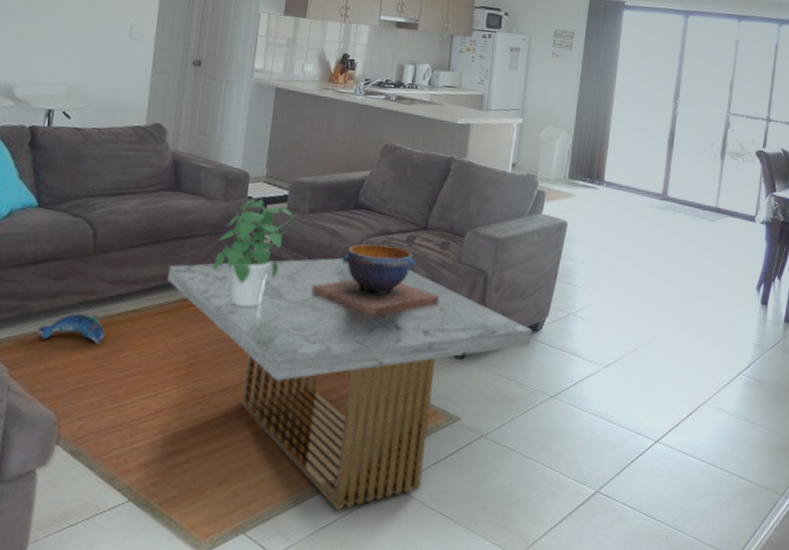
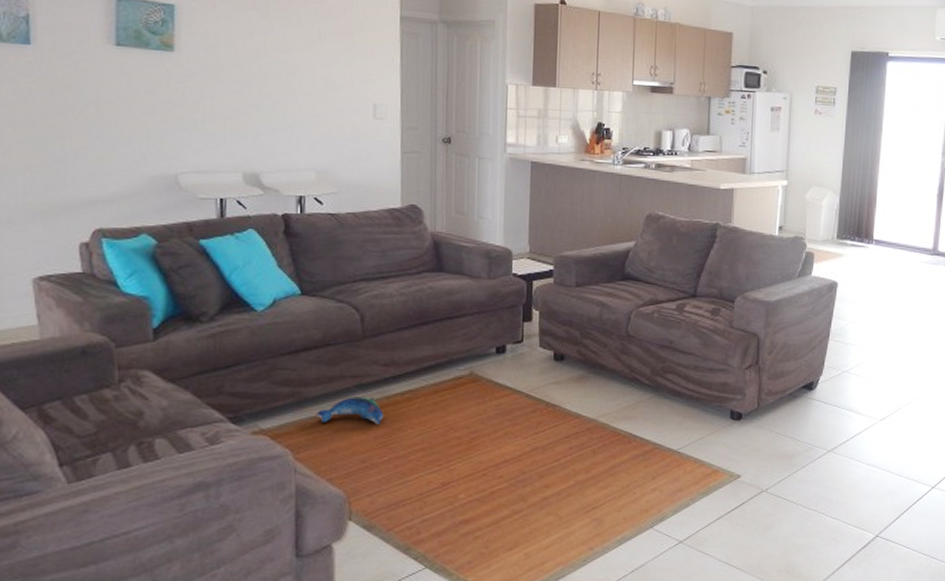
coffee table: present [167,257,532,511] -> none [439,329,807,566]
potted plant: present [214,197,297,308] -> none [485,273,563,382]
decorative bowl: present [312,244,440,316] -> none [585,314,713,383]

